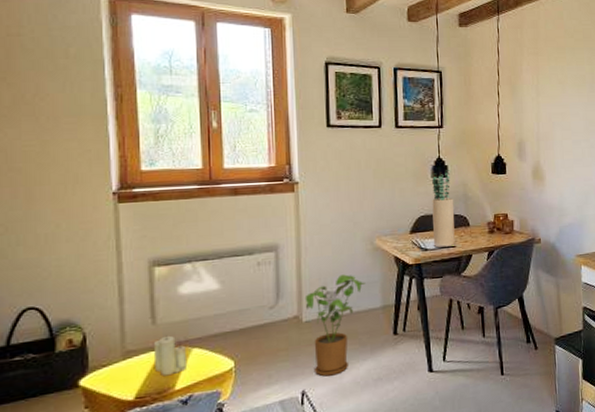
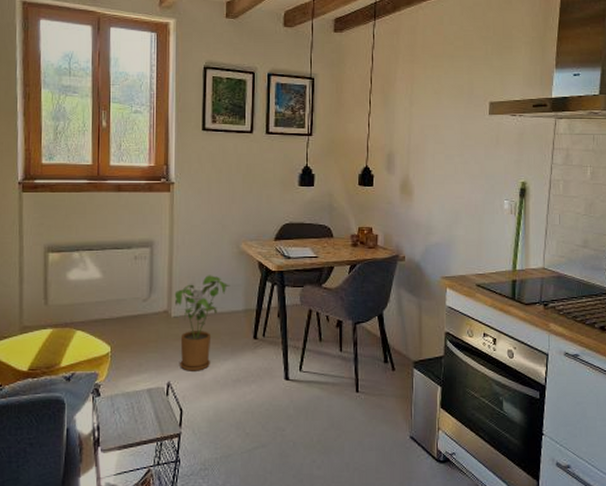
candle: present [153,335,188,376] -> none [44,316,72,353]
vase: present [430,165,455,248] -> none [296,174,319,258]

